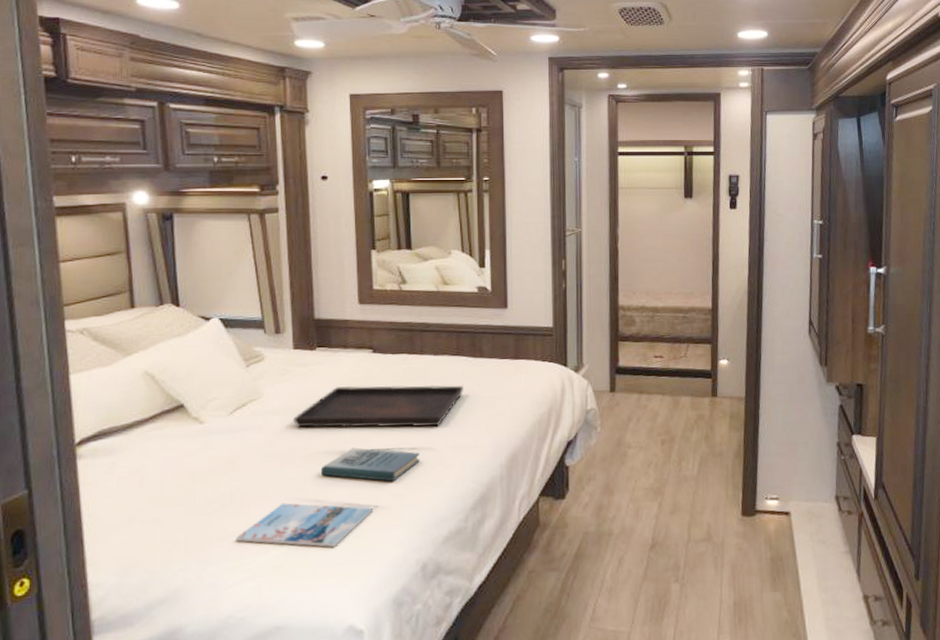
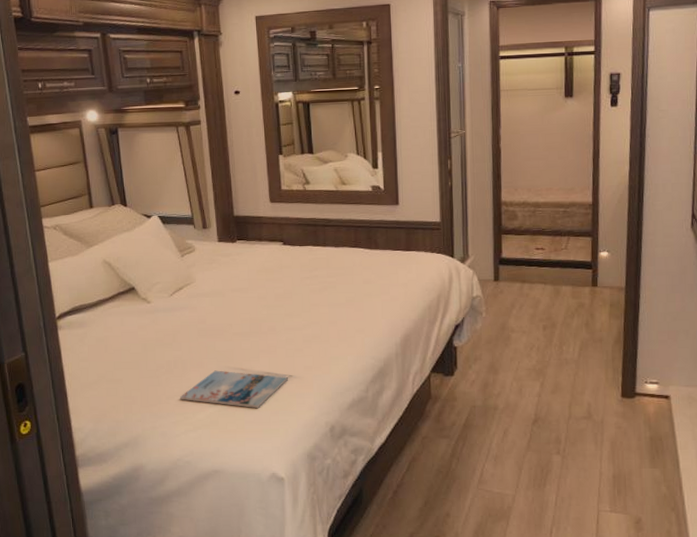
serving tray: present [293,385,464,428] -> none [220,273,362,310]
book: present [320,447,420,482] -> none [244,326,326,356]

